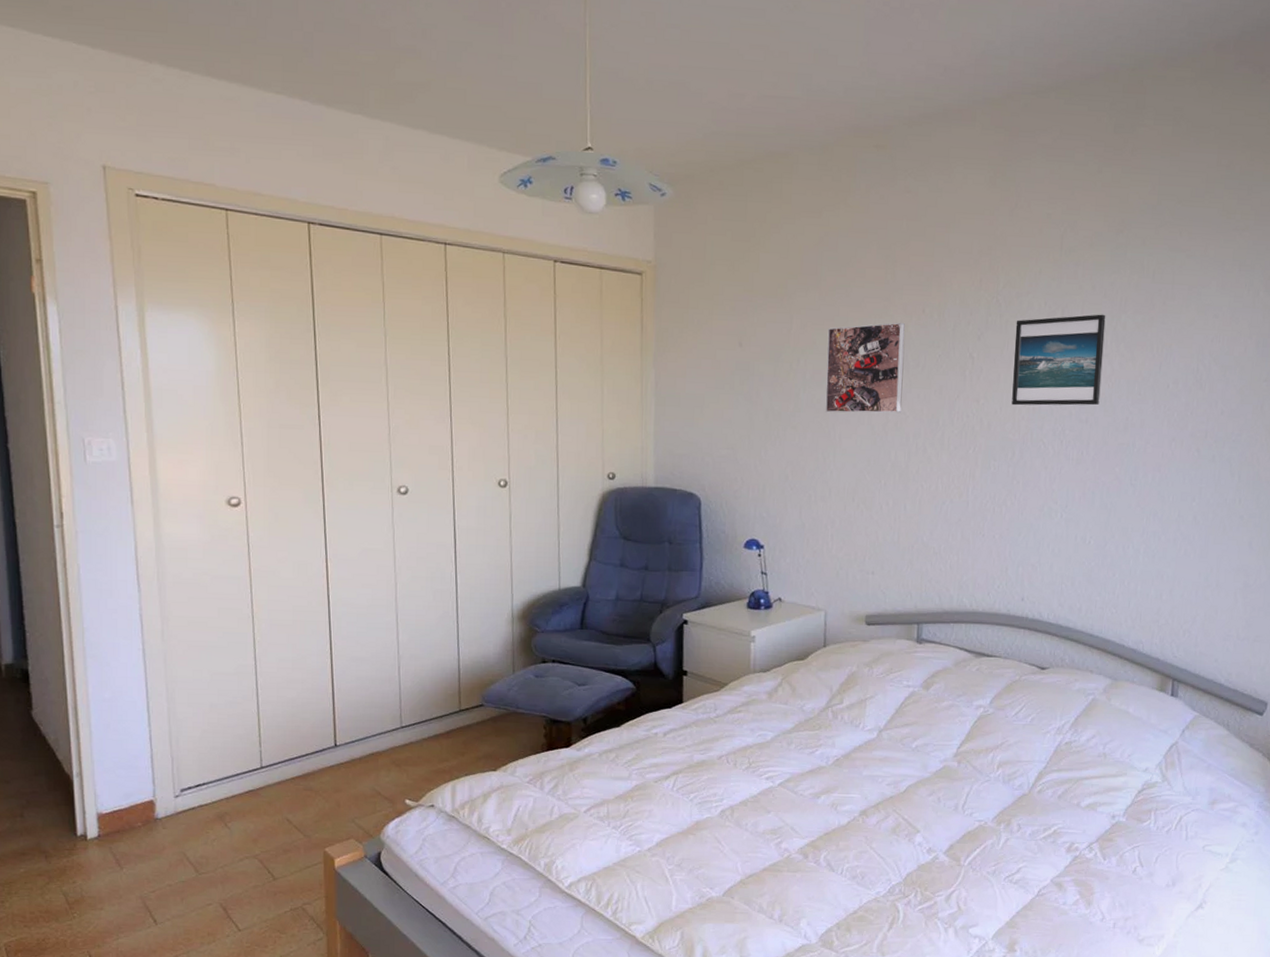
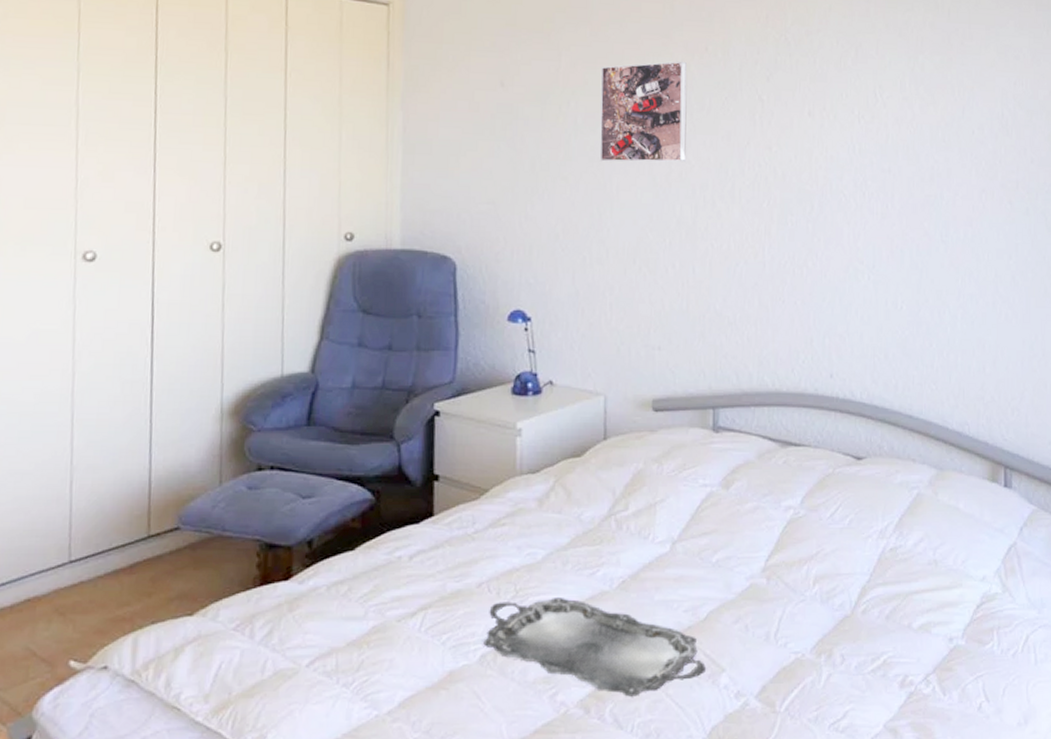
serving tray: none [723,769,904,848] -> present [483,596,706,697]
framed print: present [1012,314,1106,406] -> none [806,54,902,154]

